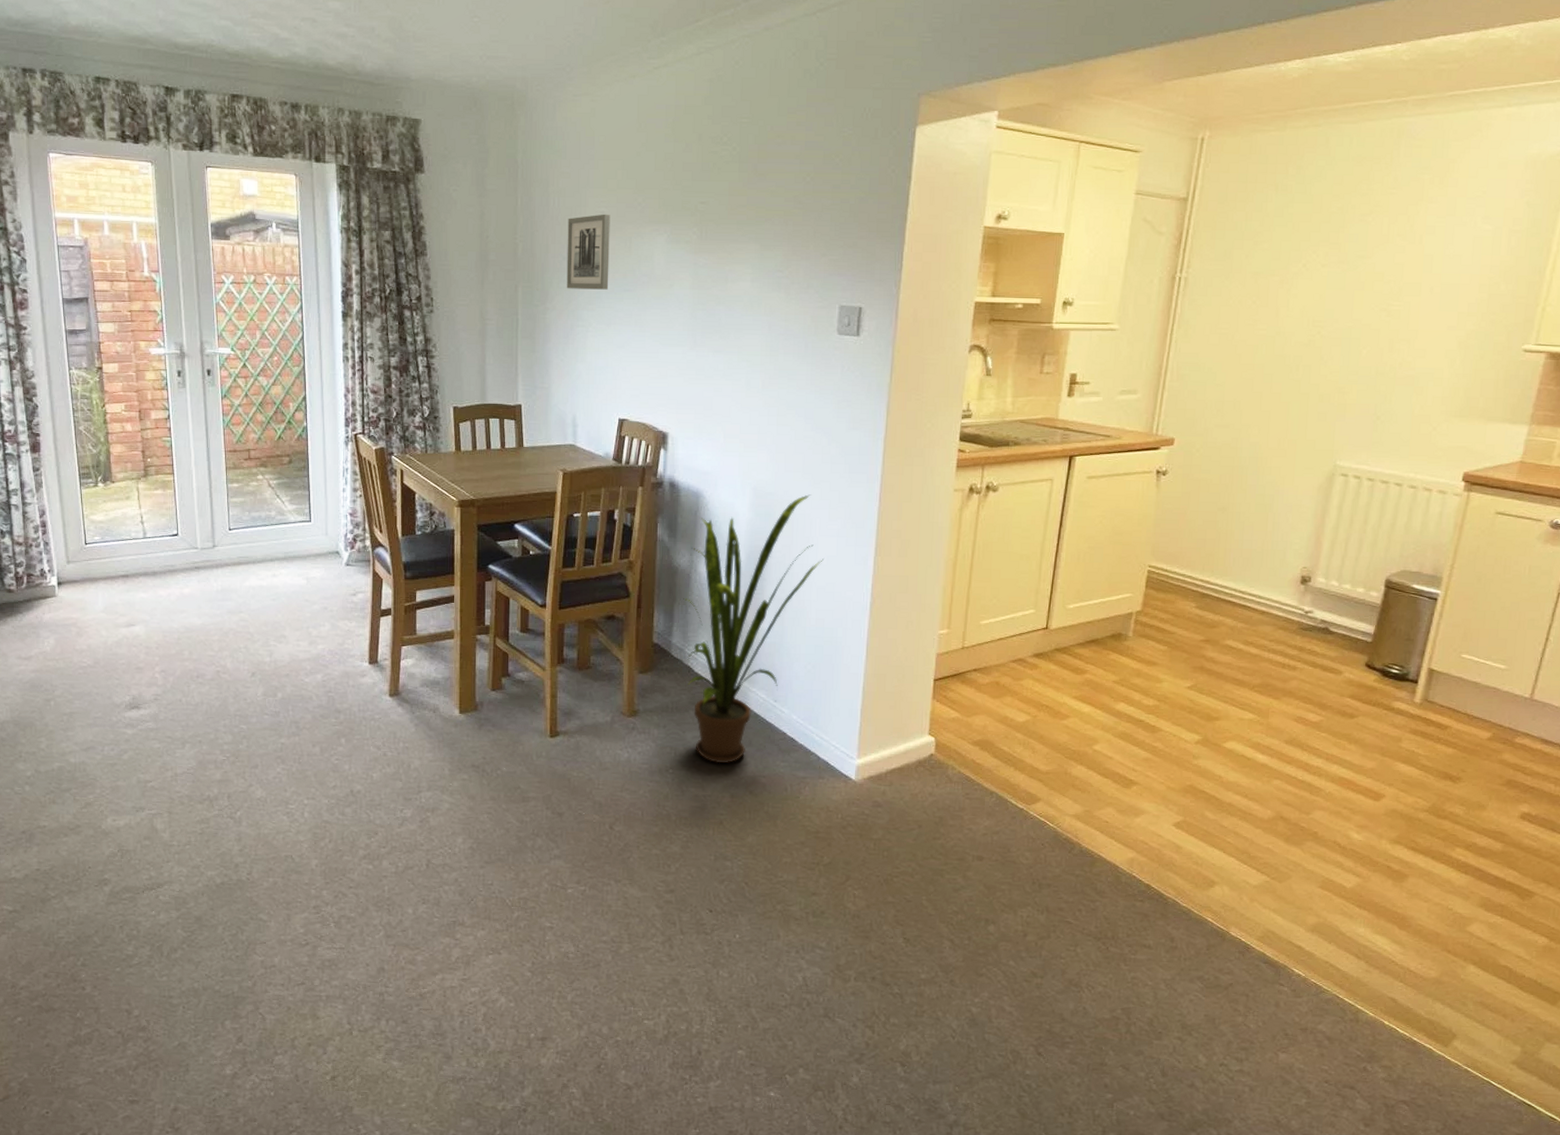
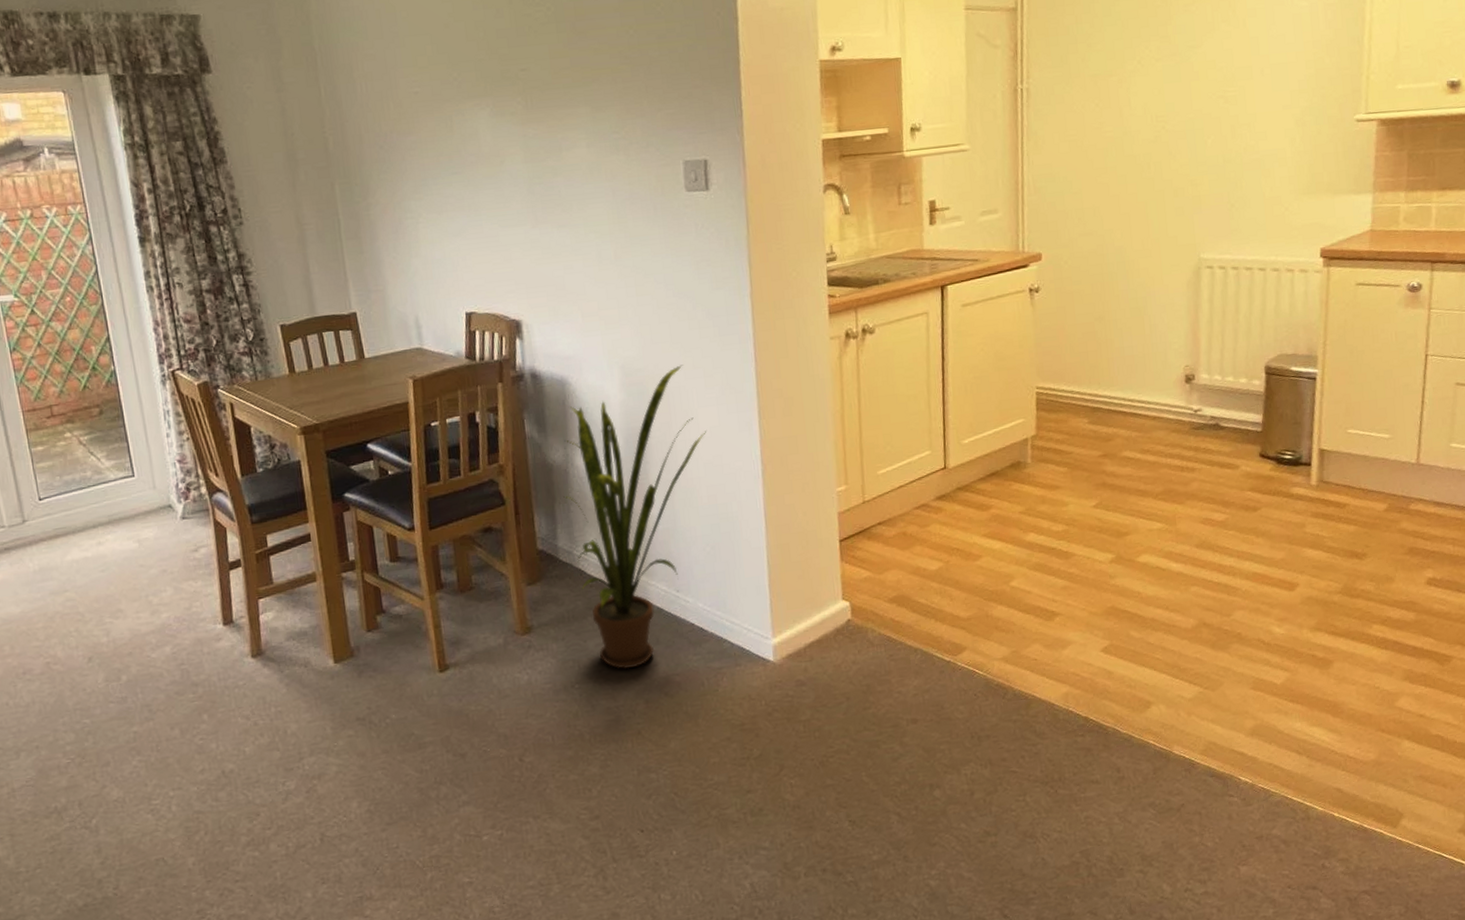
wall art: present [566,214,610,290] -> none [379,93,435,180]

